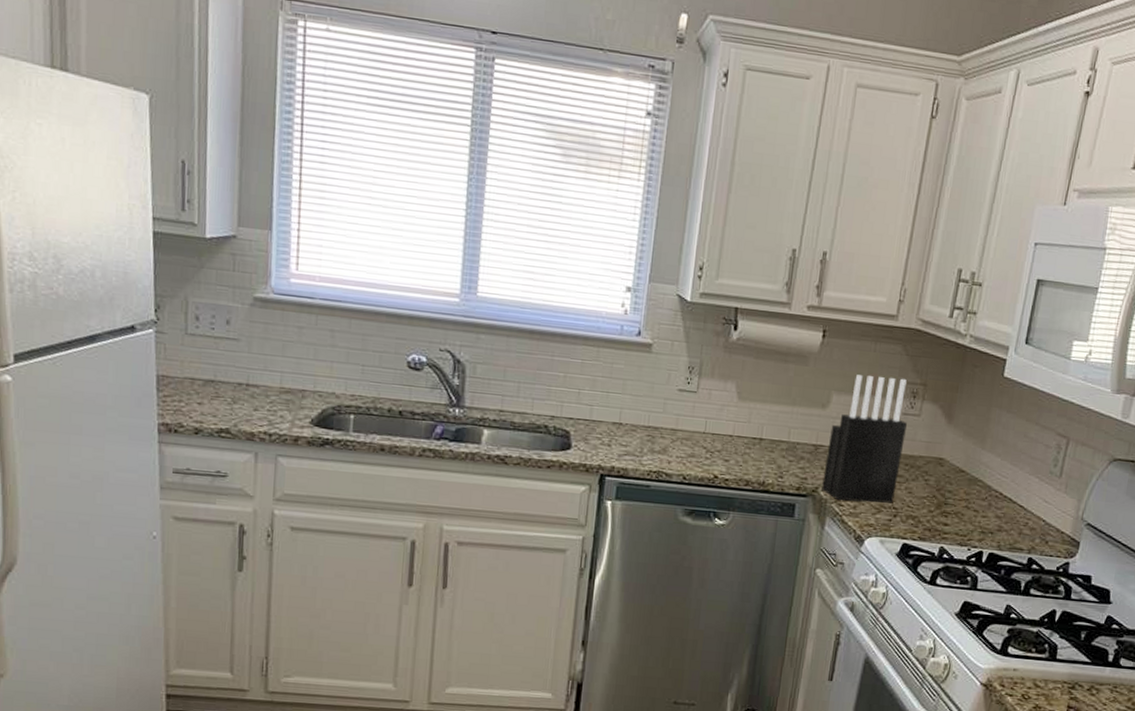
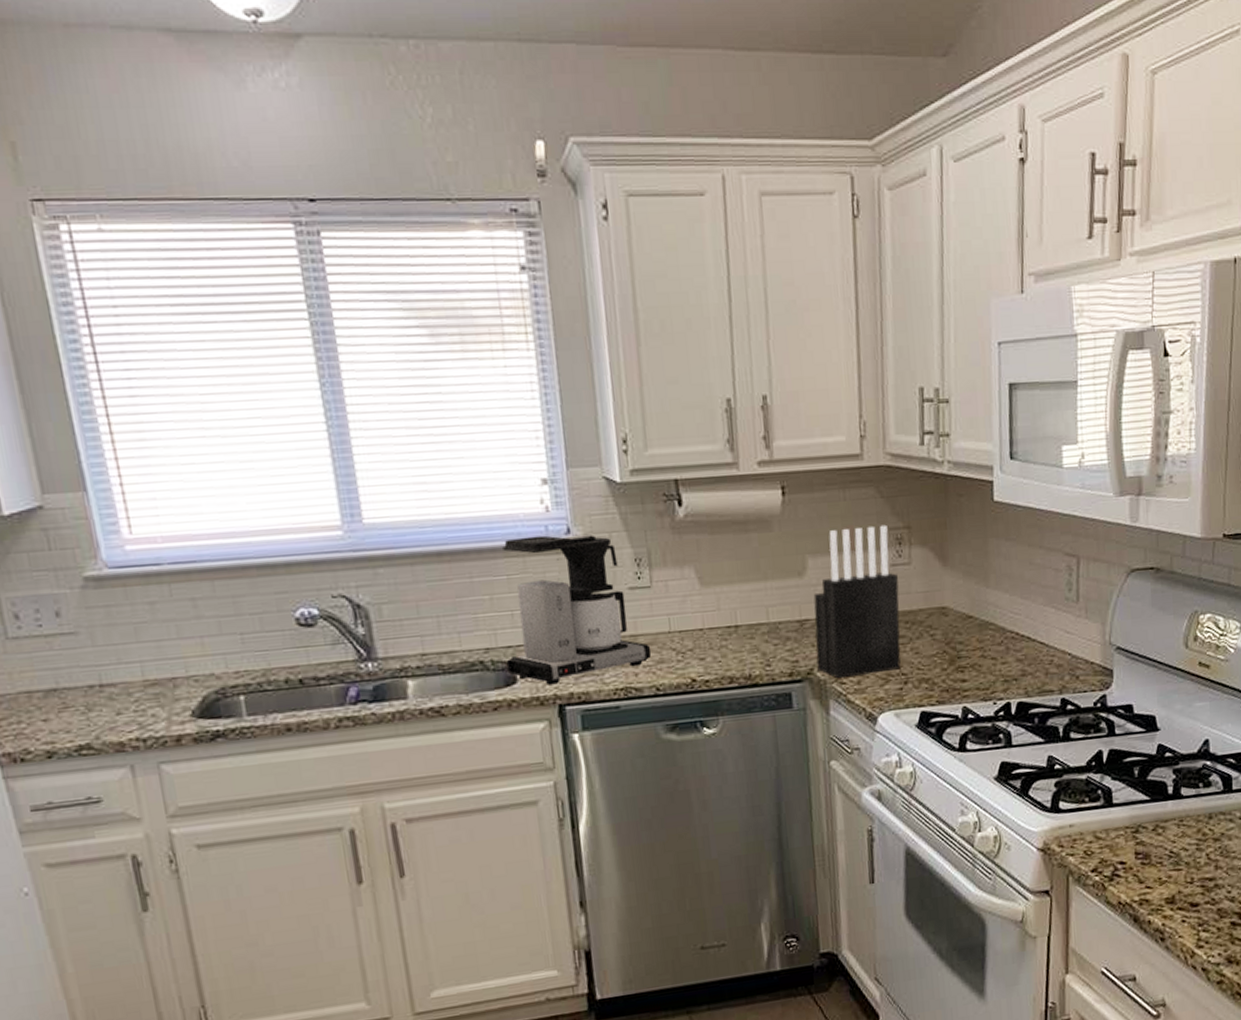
coffee maker: none [565,331,686,457] -> present [501,533,652,685]

